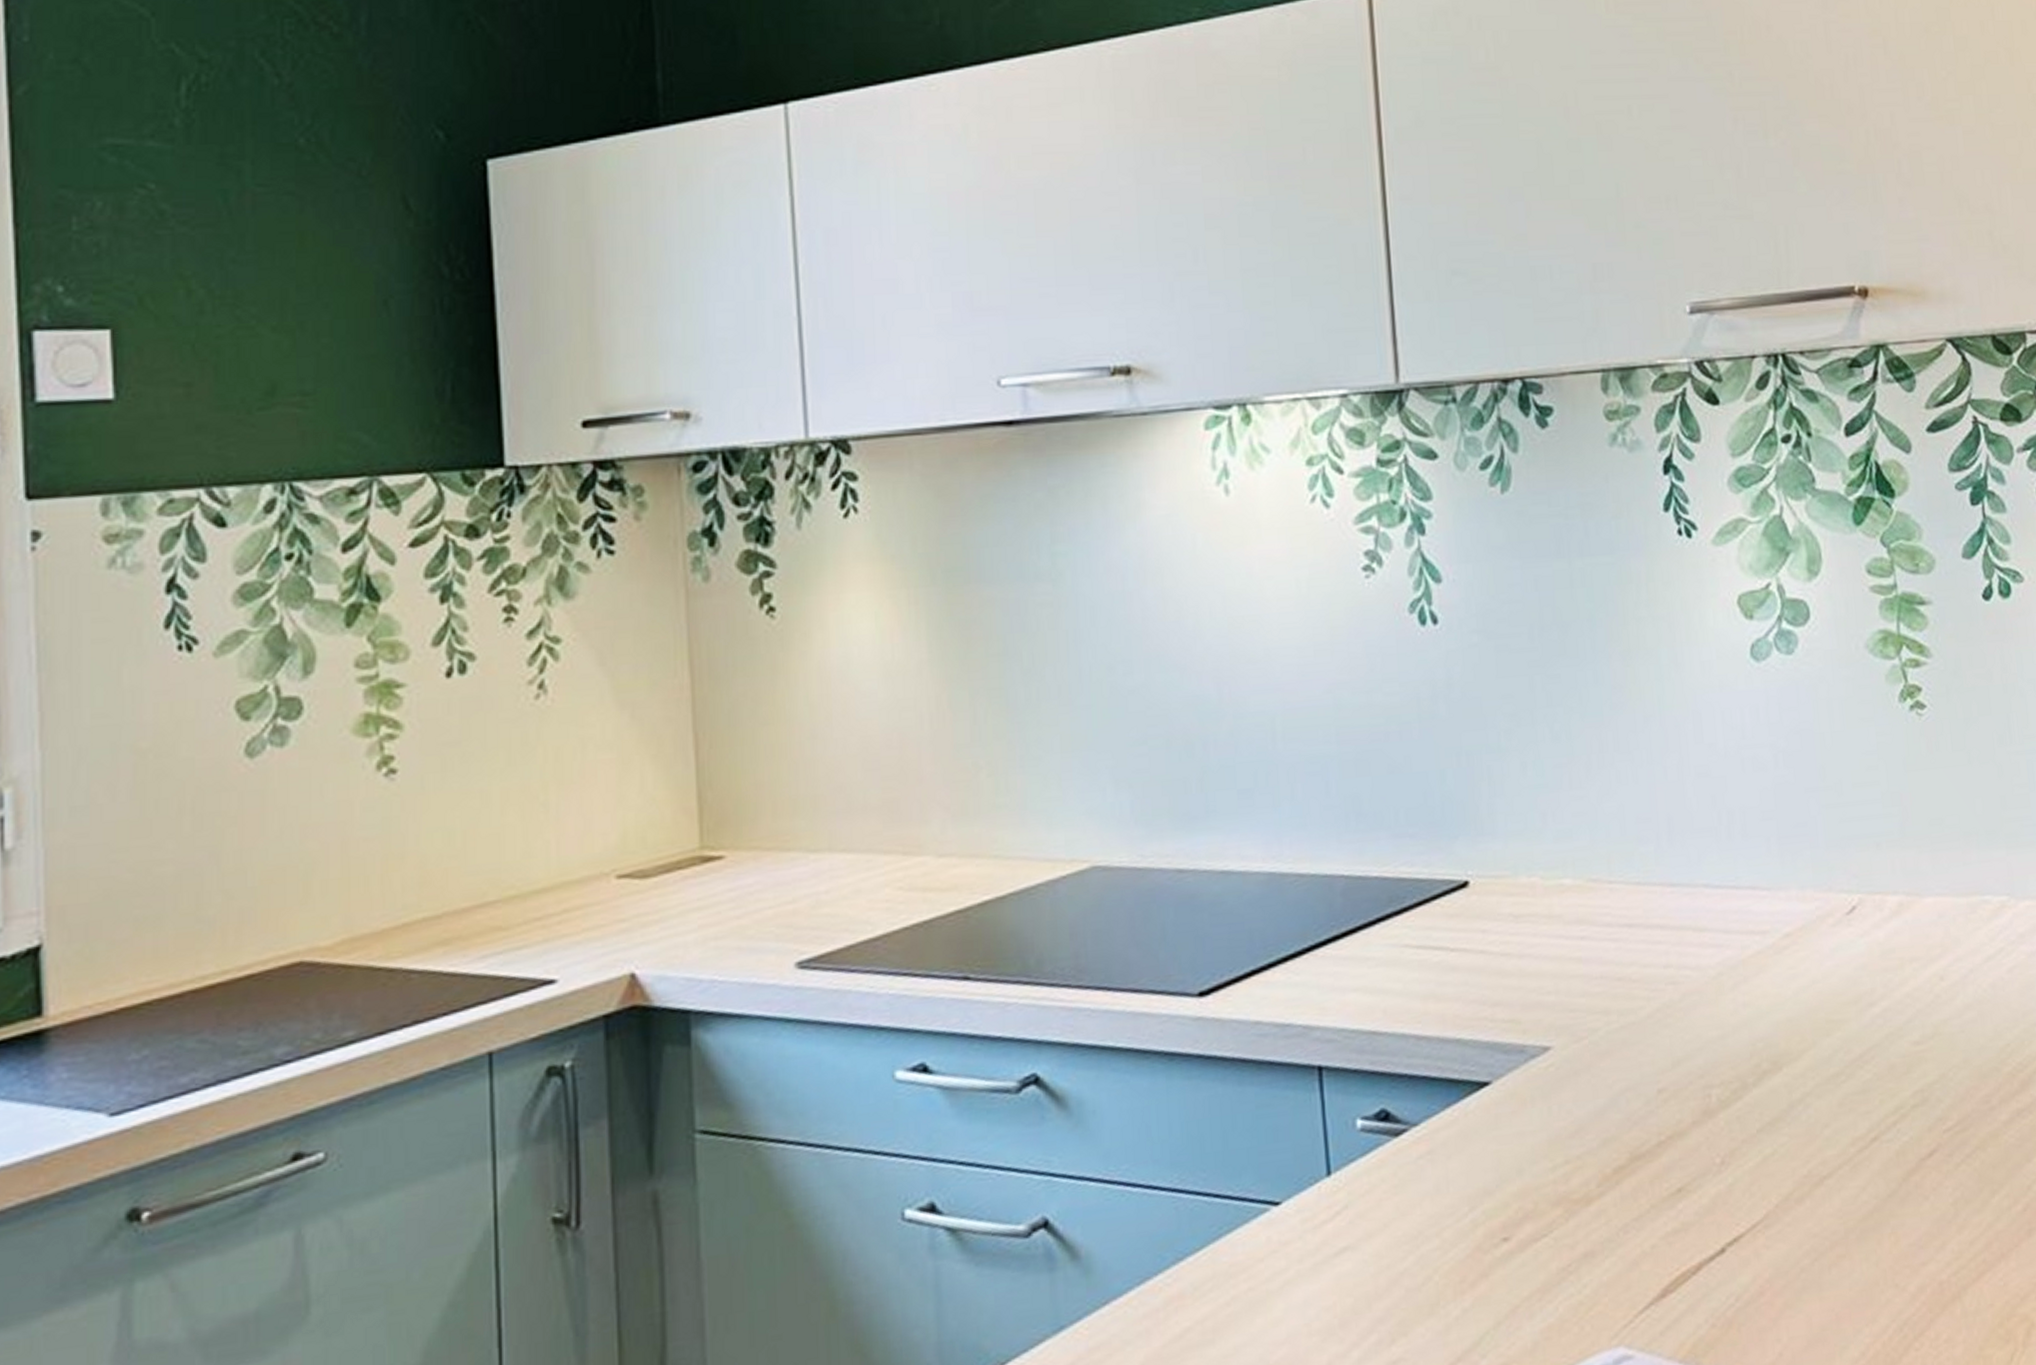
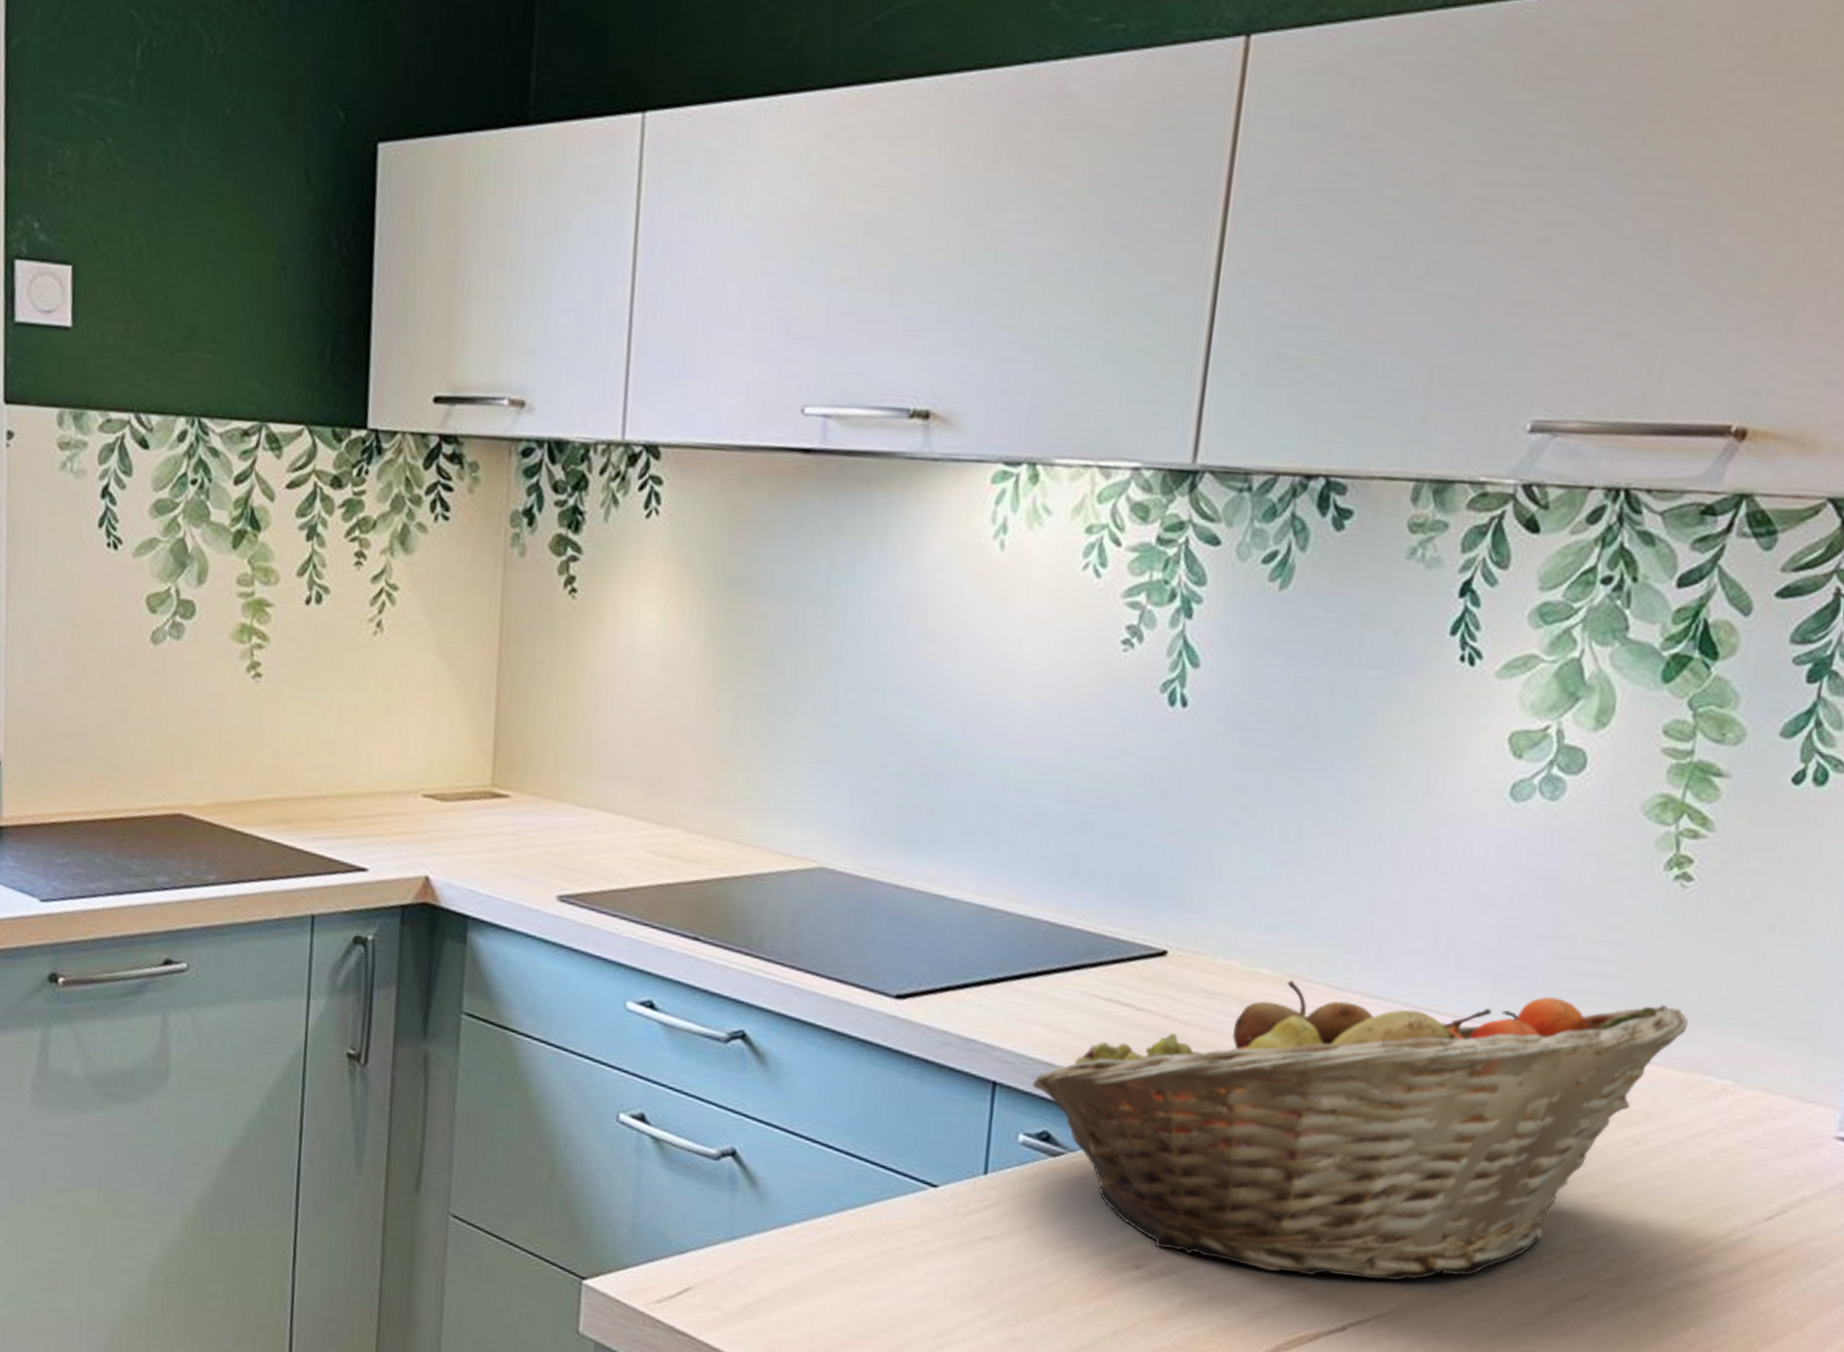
fruit basket: none [1360,833,1957,1211] -> present [1032,980,1688,1281]

